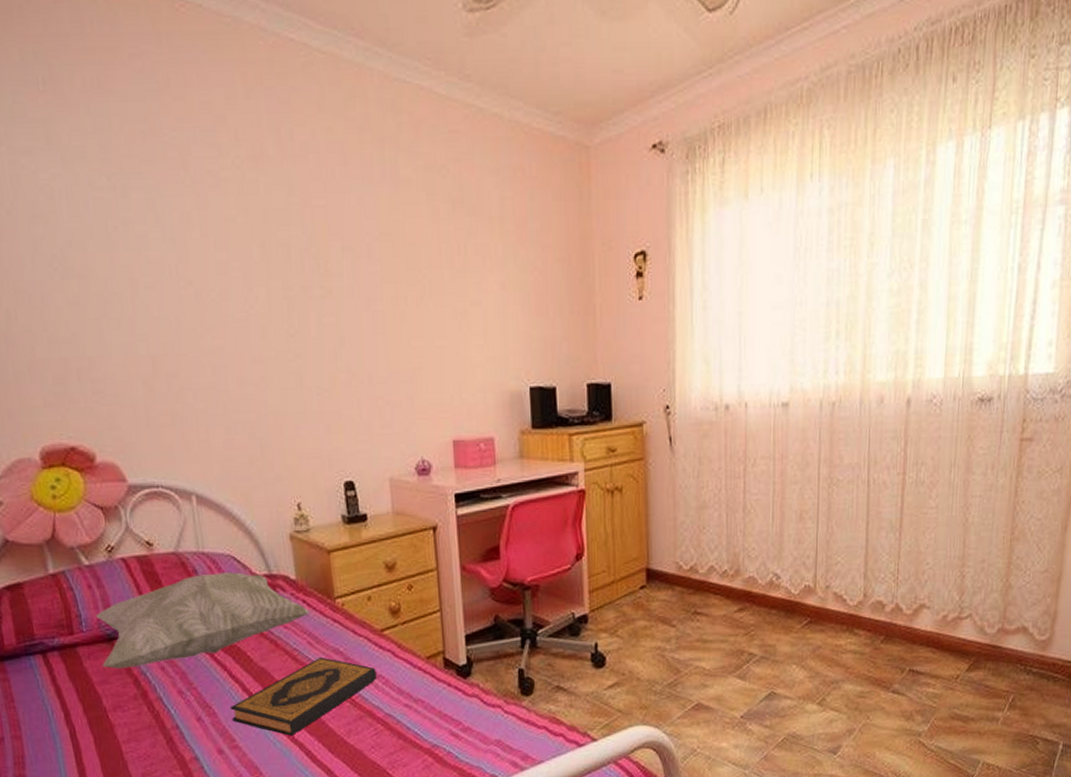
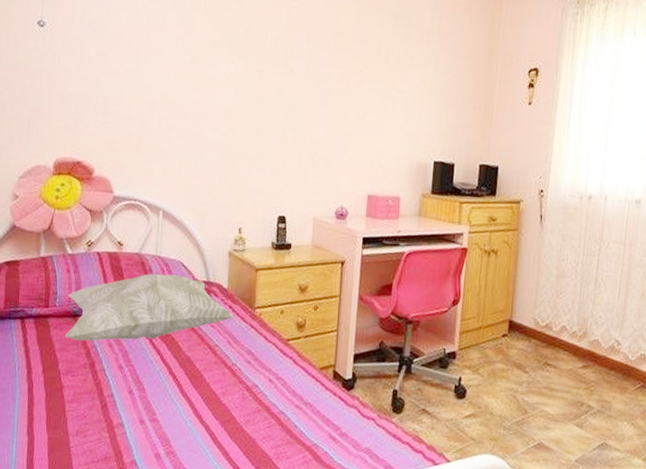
hardback book: present [231,656,377,736] -> none [156,354,278,418]

